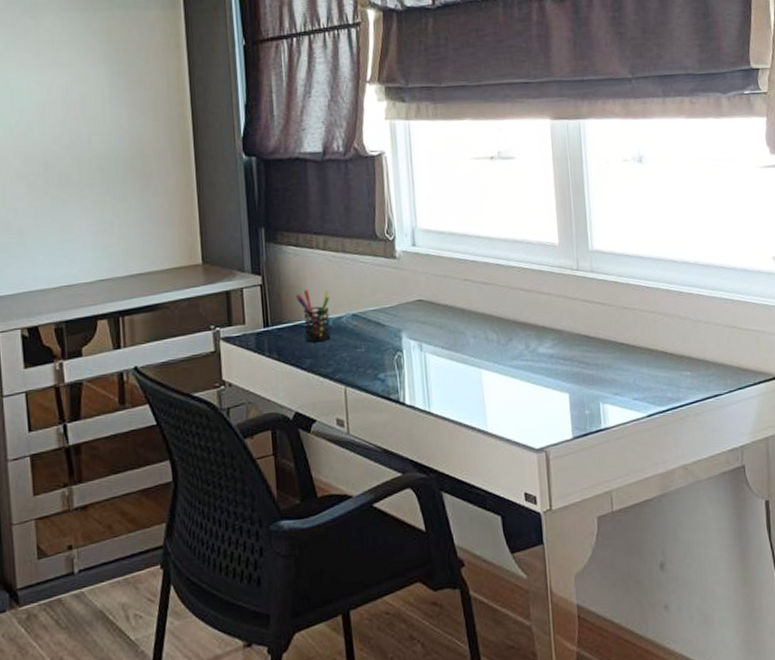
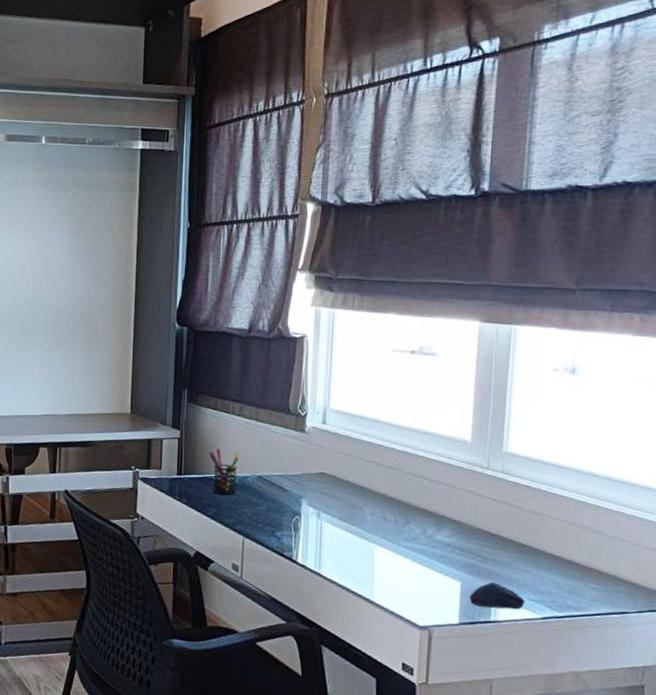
computer mouse: none [578,387,630,416] -> present [469,582,525,610]

